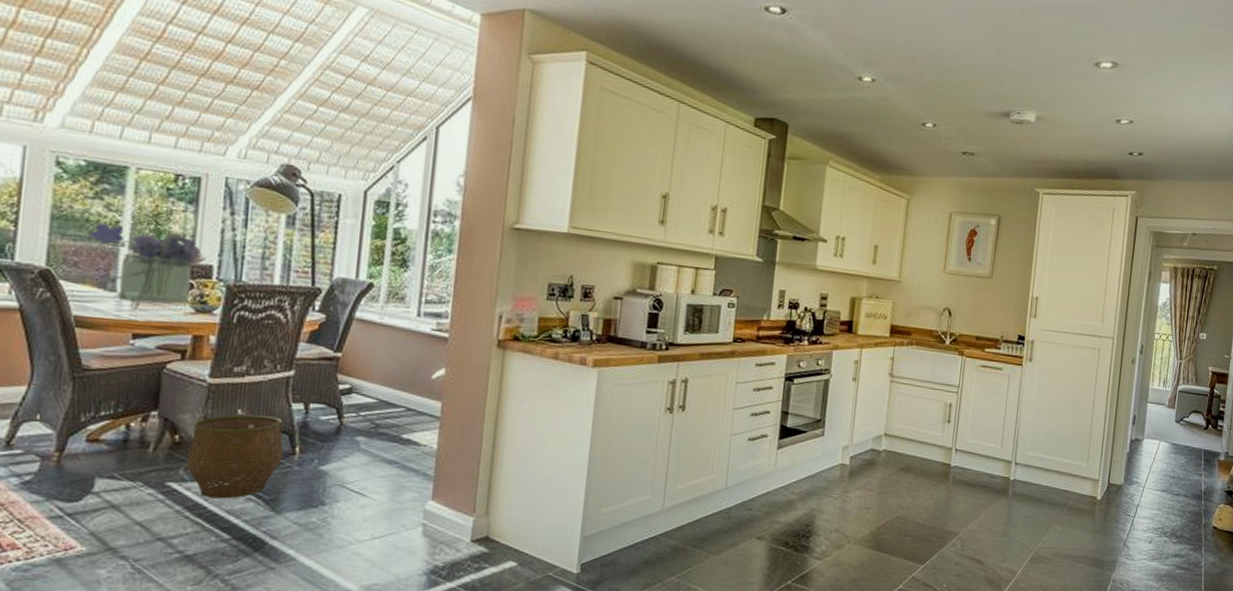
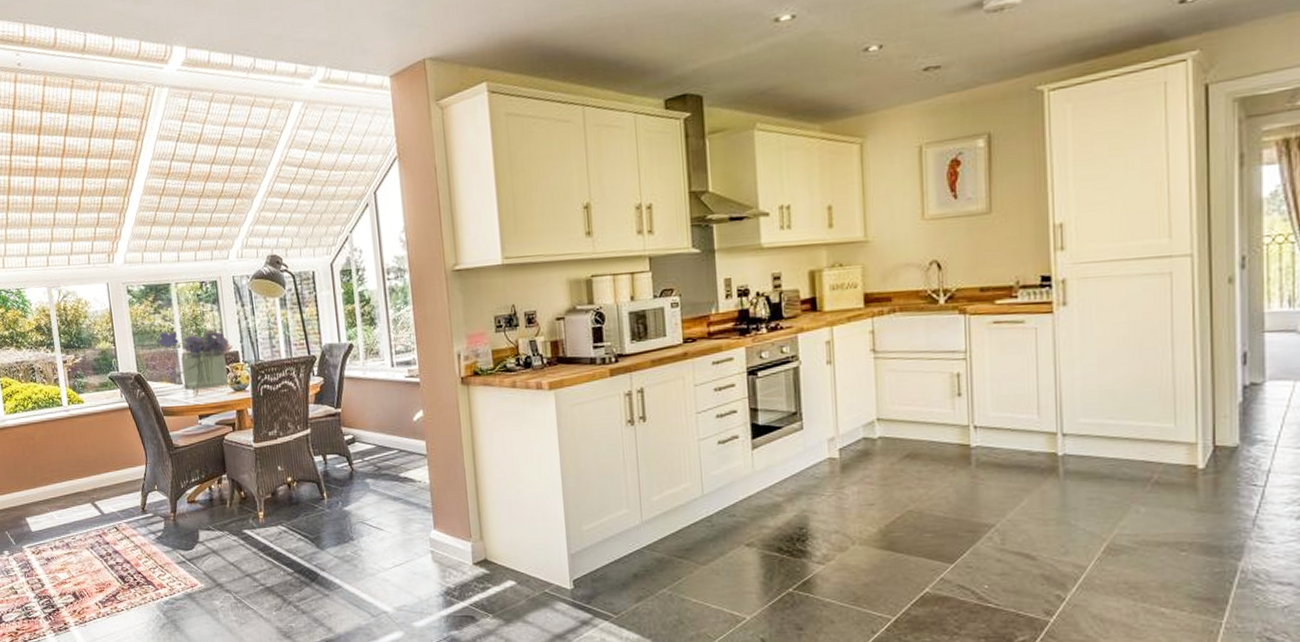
basket: present [185,414,284,499] -> none [251,469,317,541]

